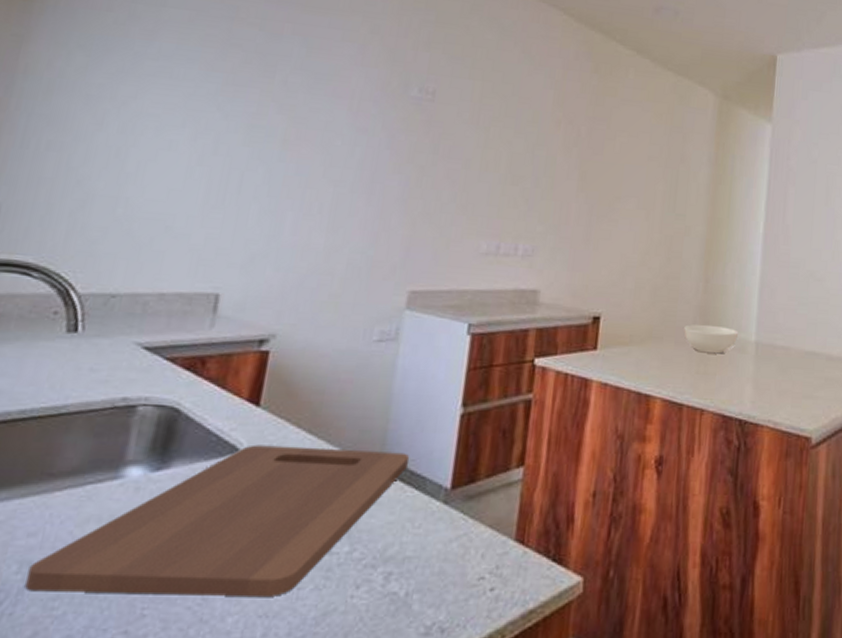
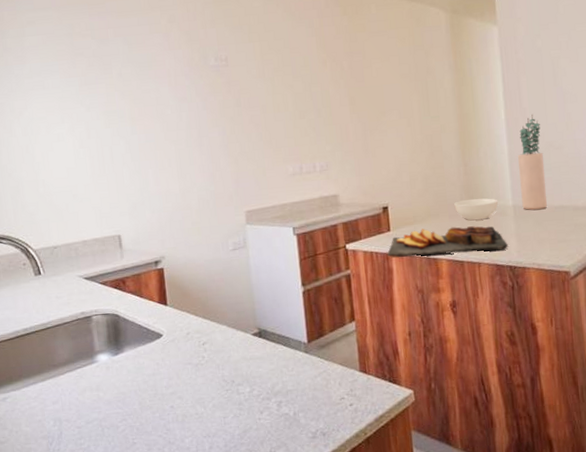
cutting board: present [25,444,410,596] -> none [60,323,275,436]
food platter: none [585,353,741,397] -> present [386,226,508,258]
vase: none [766,234,803,353] -> present [518,115,548,211]

